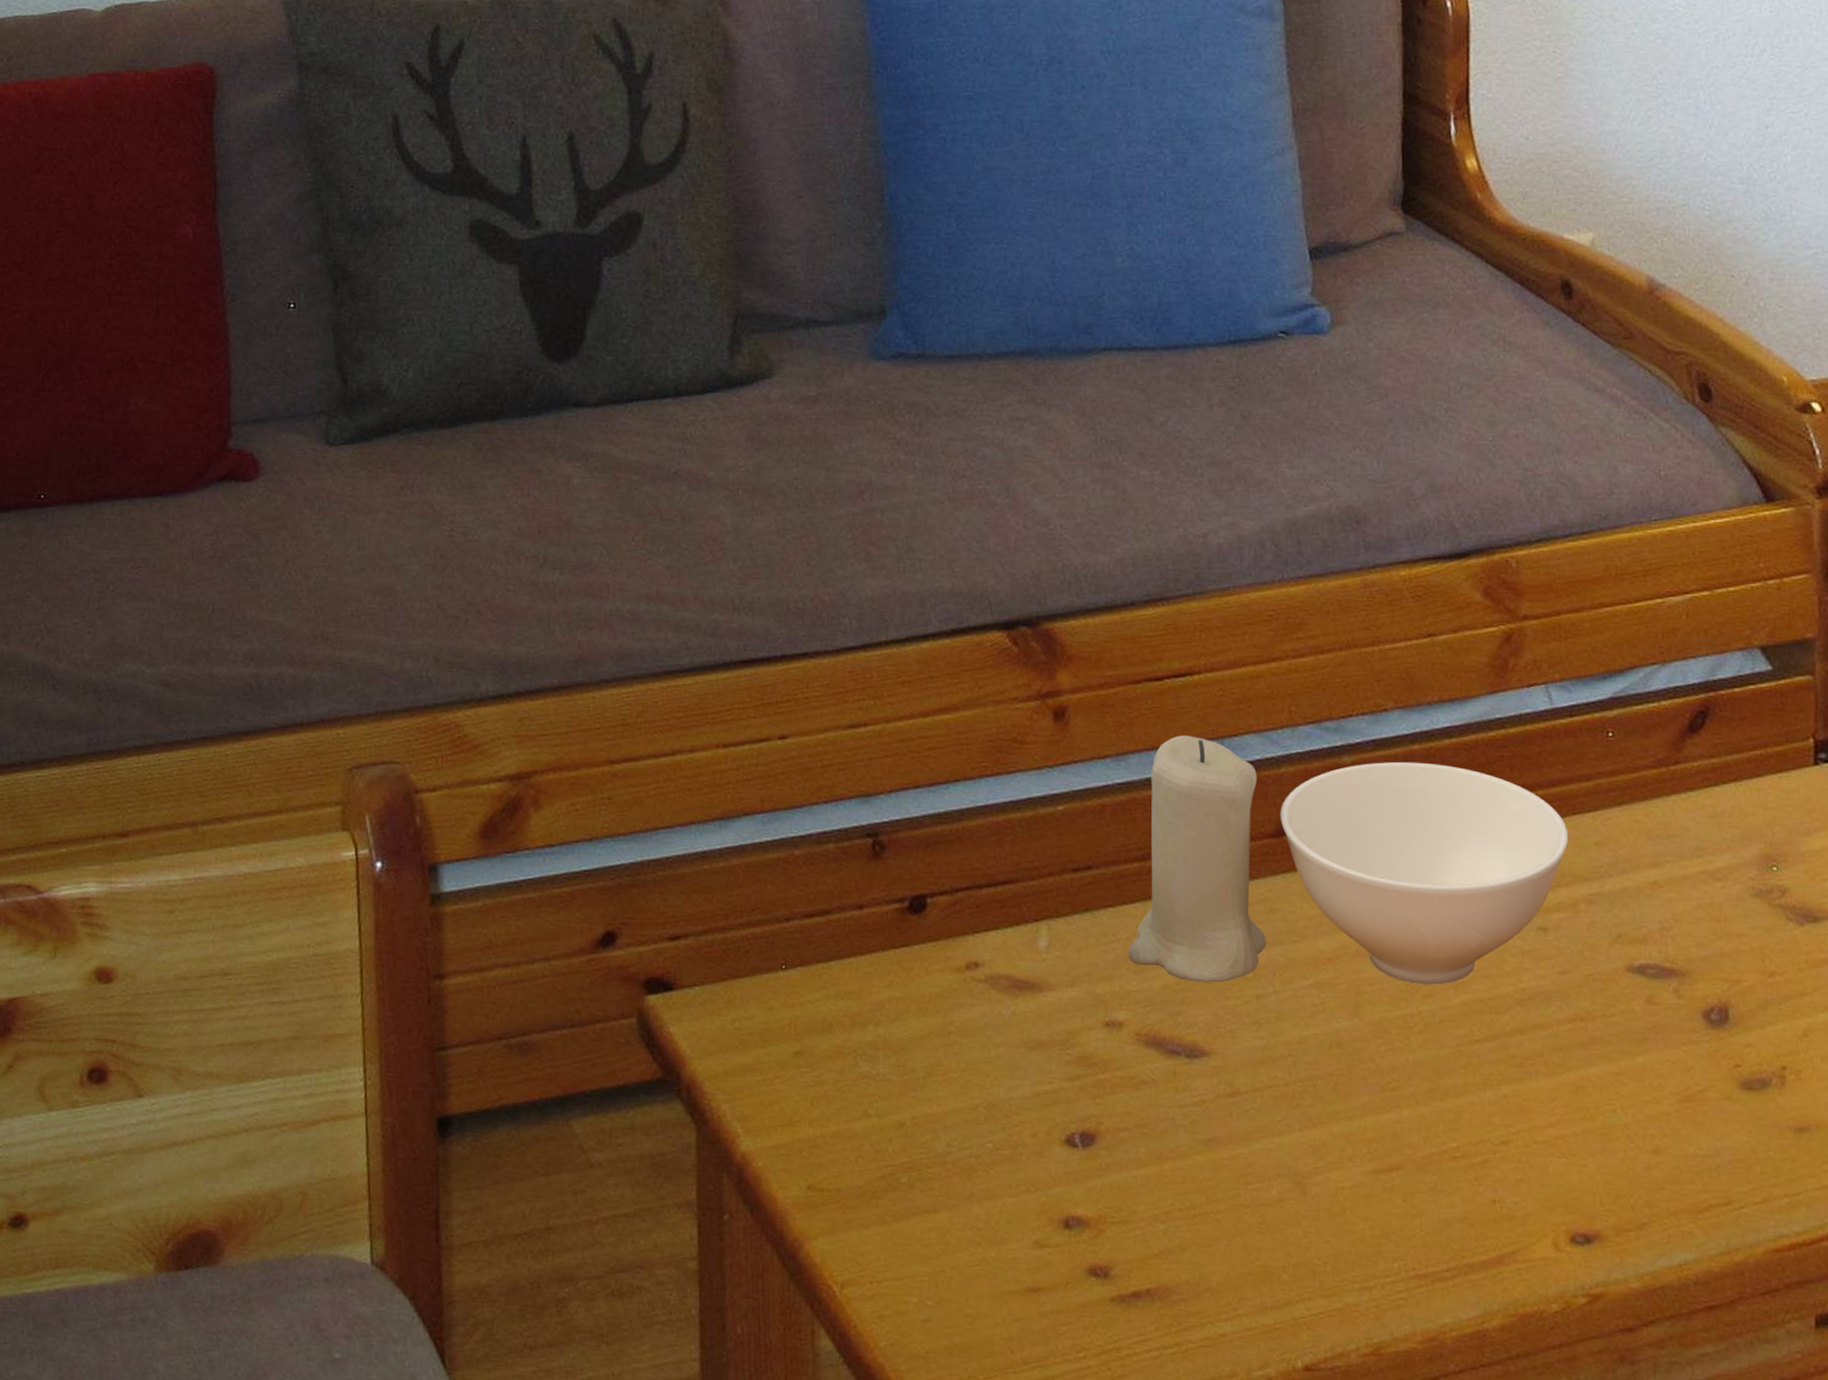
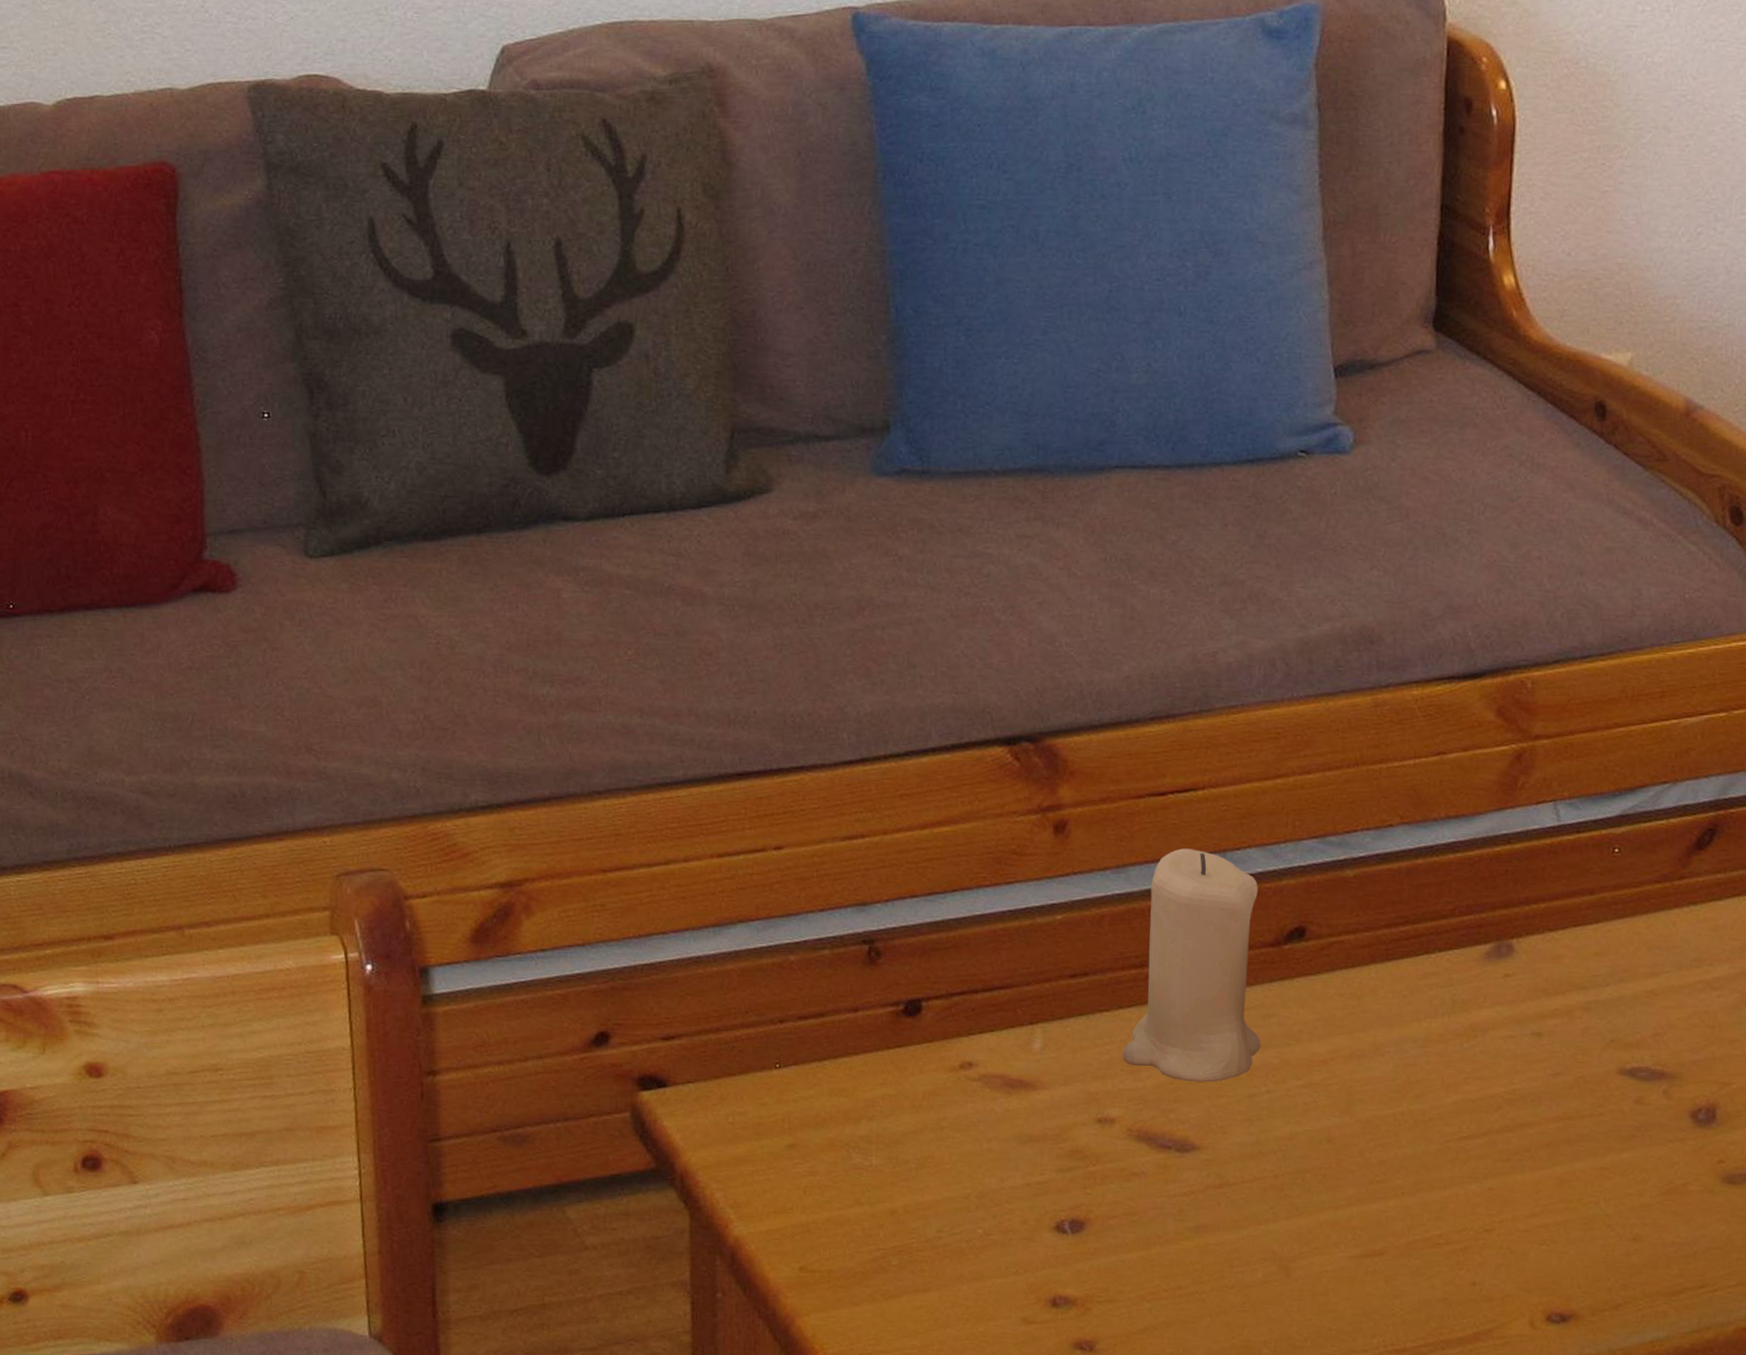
bowl: present [1280,761,1569,985] -> none [1279,875,1568,1086]

